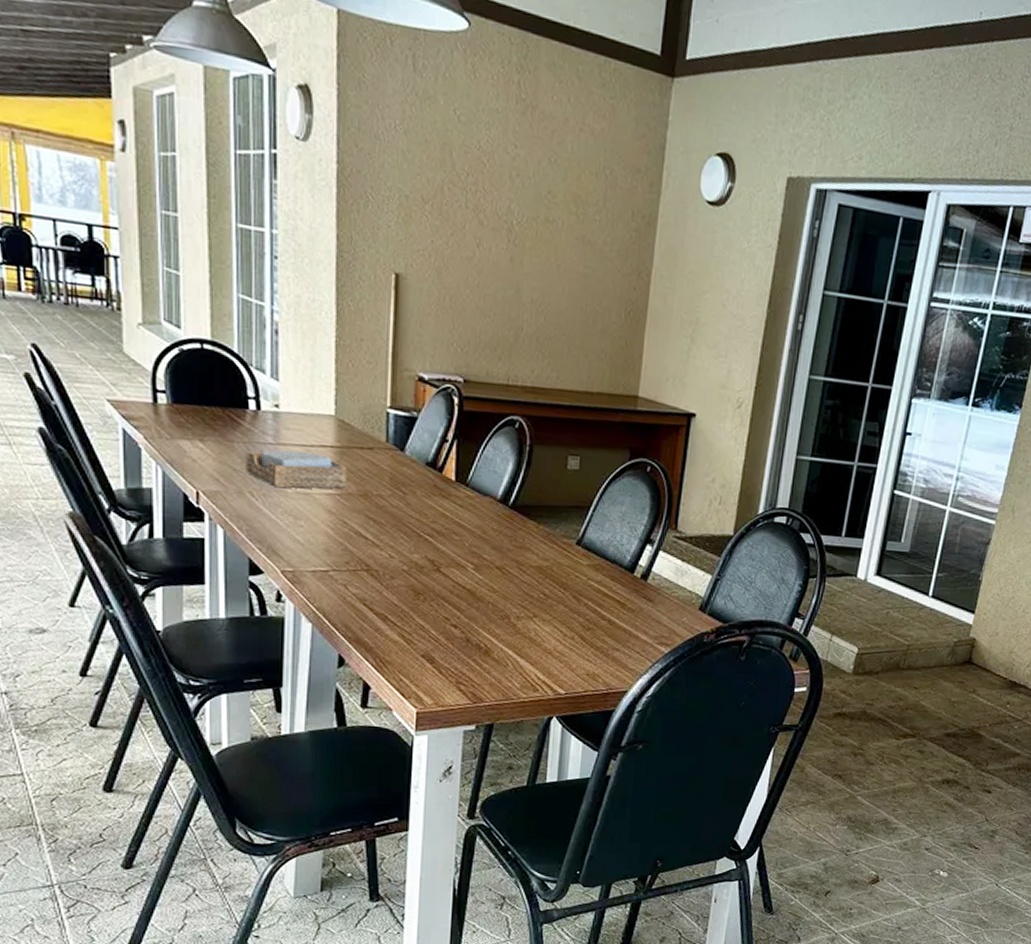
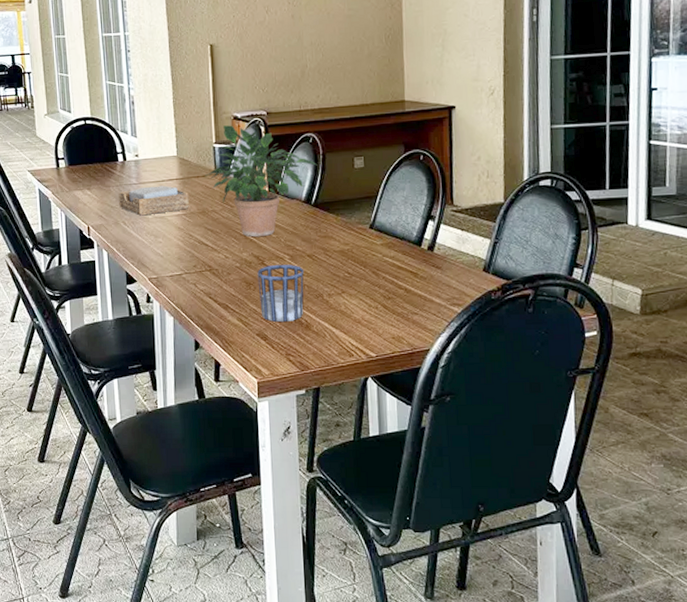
potted plant: none [371,386,521,537] -> present [204,125,317,237]
cup: none [429,573,490,644] -> present [257,264,304,322]

